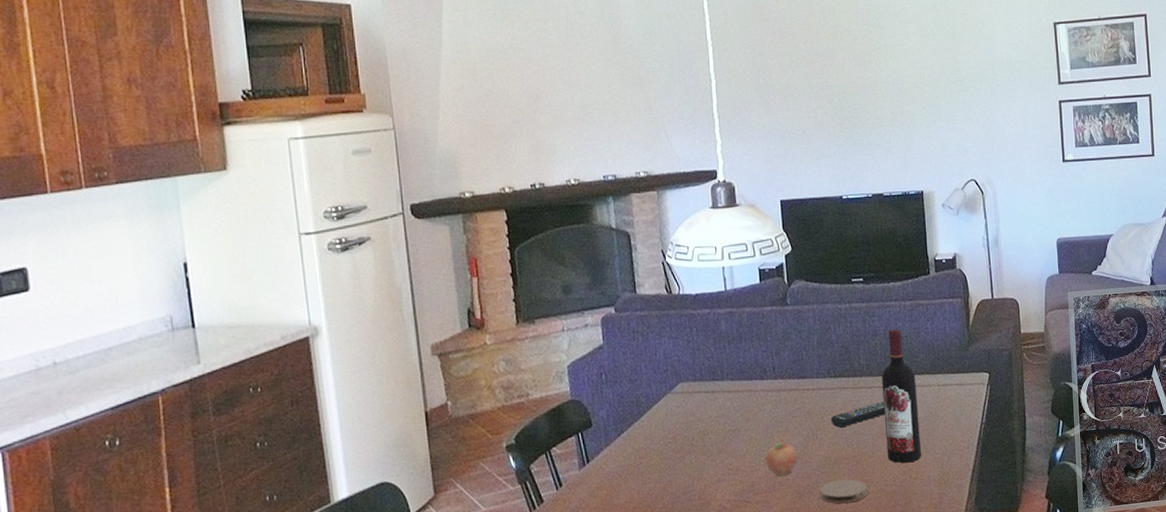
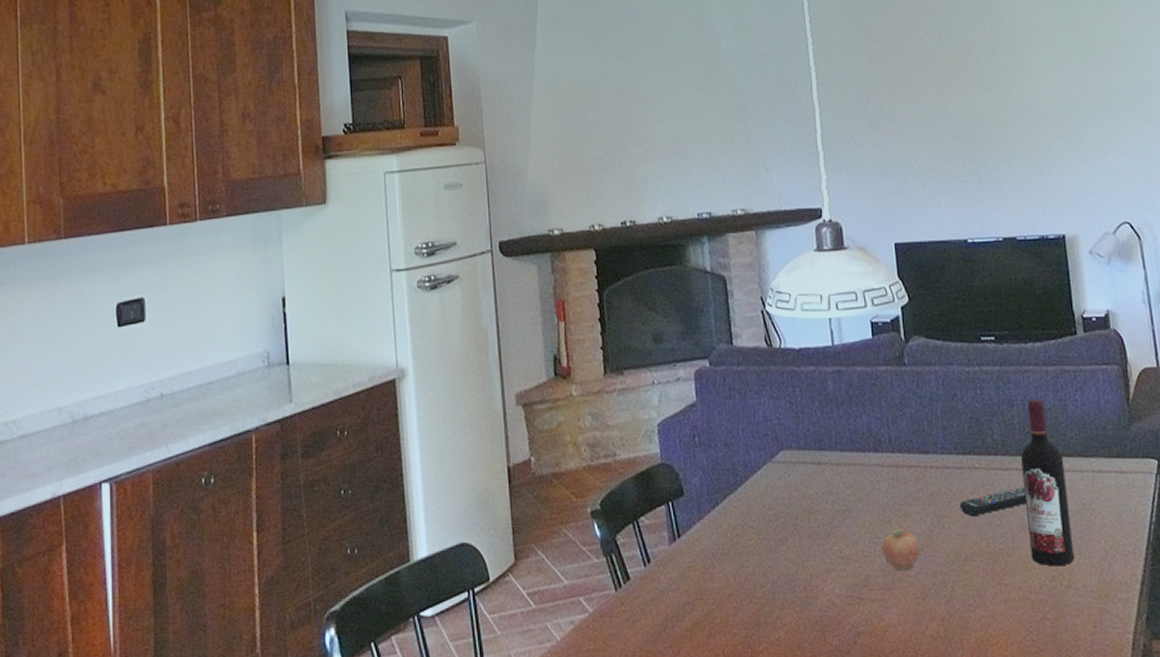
coaster: present [820,479,868,504] -> none [948,580,1008,611]

